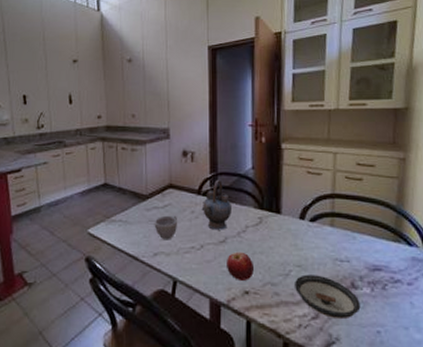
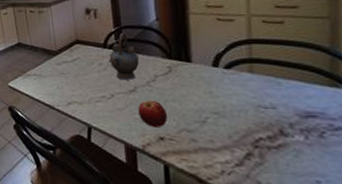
cup: present [154,215,177,240] -> none [65,68,87,91]
saucer: present [295,274,361,320] -> none [213,121,294,168]

